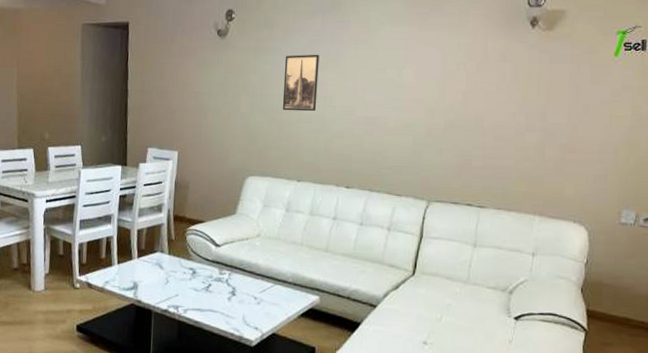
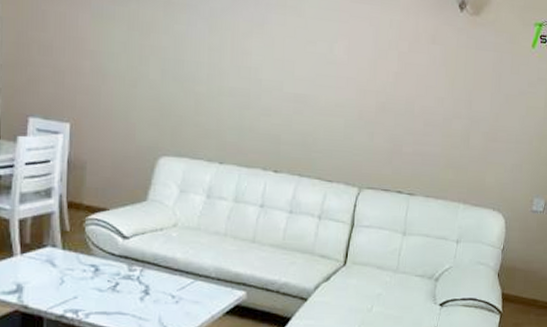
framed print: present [282,54,320,112] -> none [200,15,243,84]

